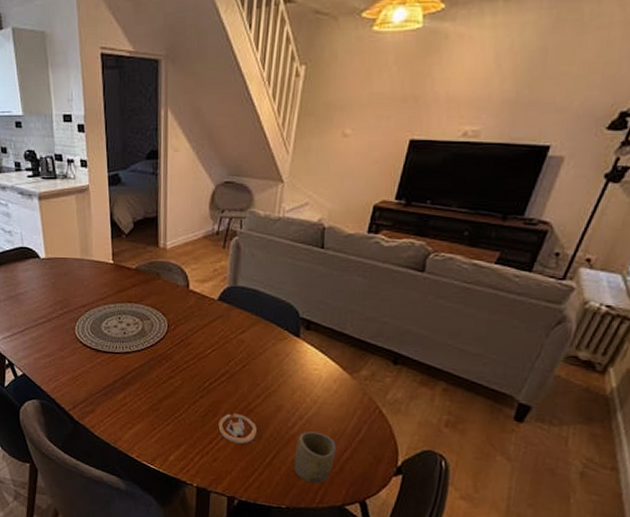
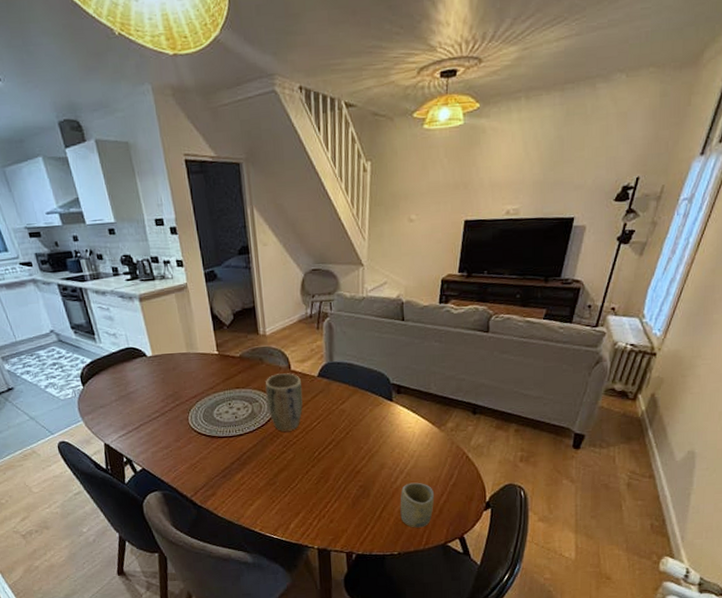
plant pot: none [159,292,200,355] -> present [265,373,303,432]
coaster: present [218,413,257,444] -> none [331,476,365,504]

